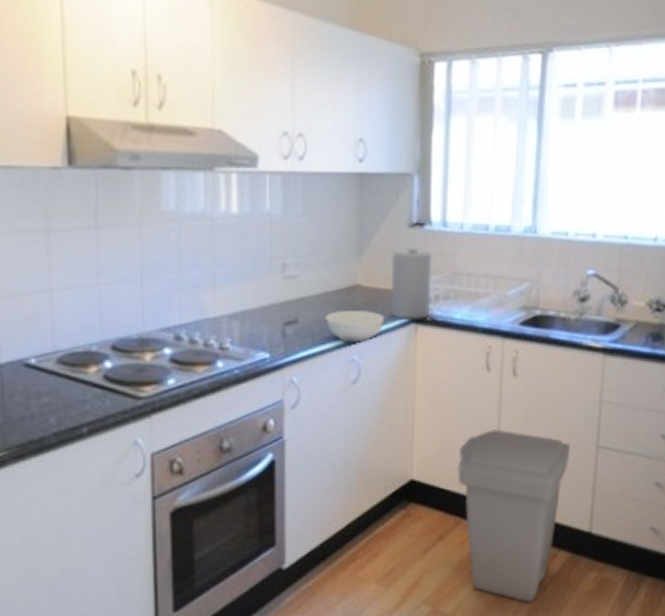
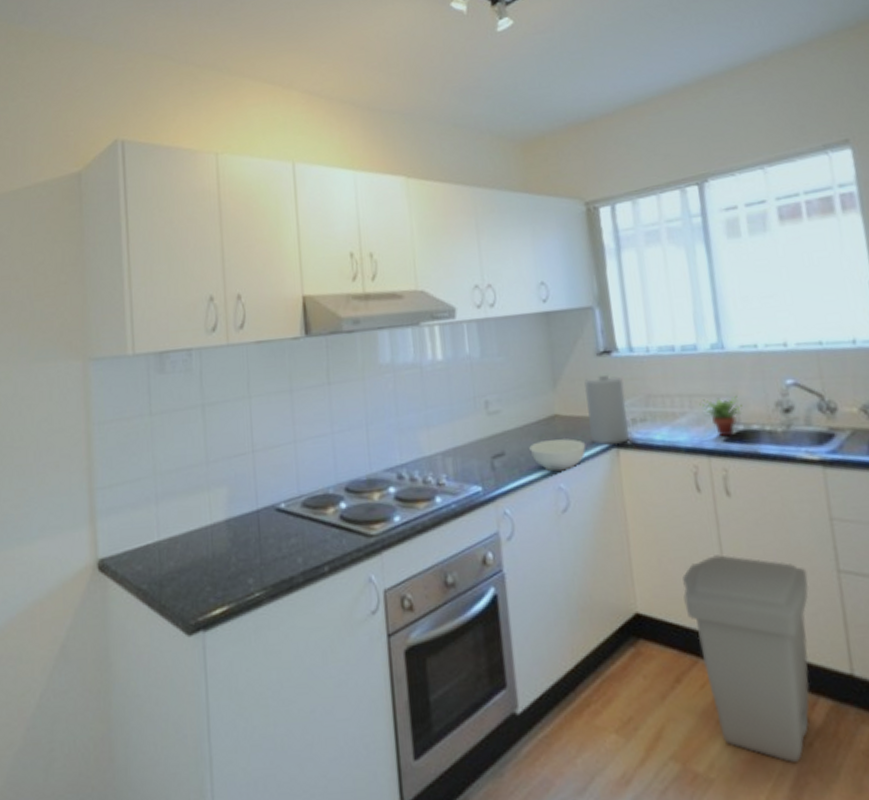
succulent plant: none [503,282,543,320] -> present [699,396,743,437]

